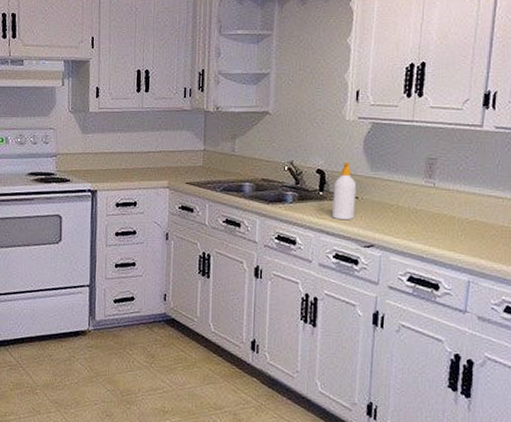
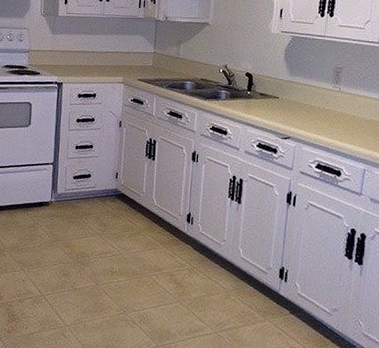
soap bottle: present [332,162,357,221] -> none [257,68,278,116]

